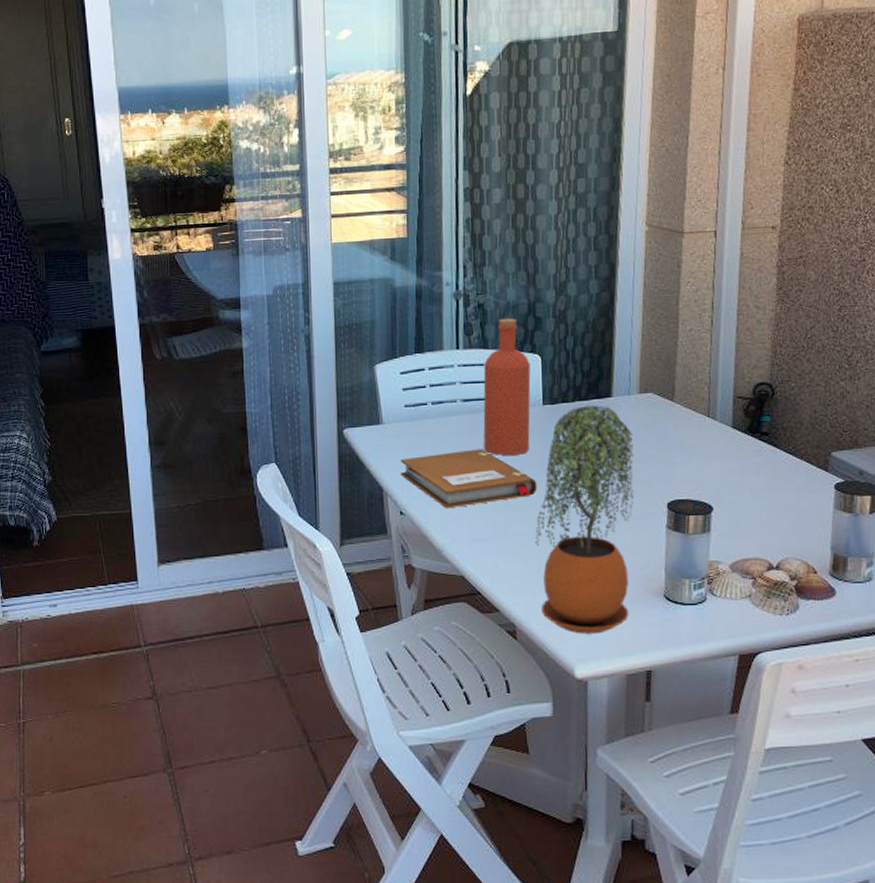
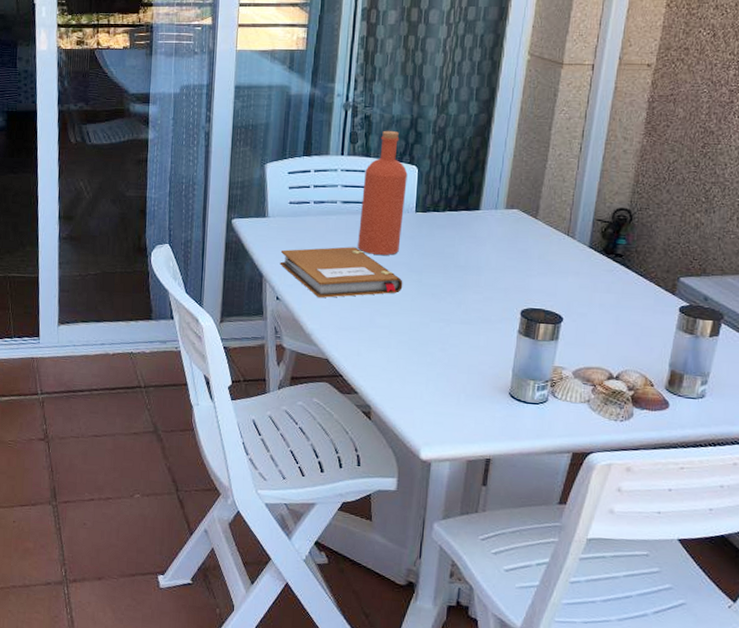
potted plant: present [535,405,634,634] -> none [396,215,495,422]

